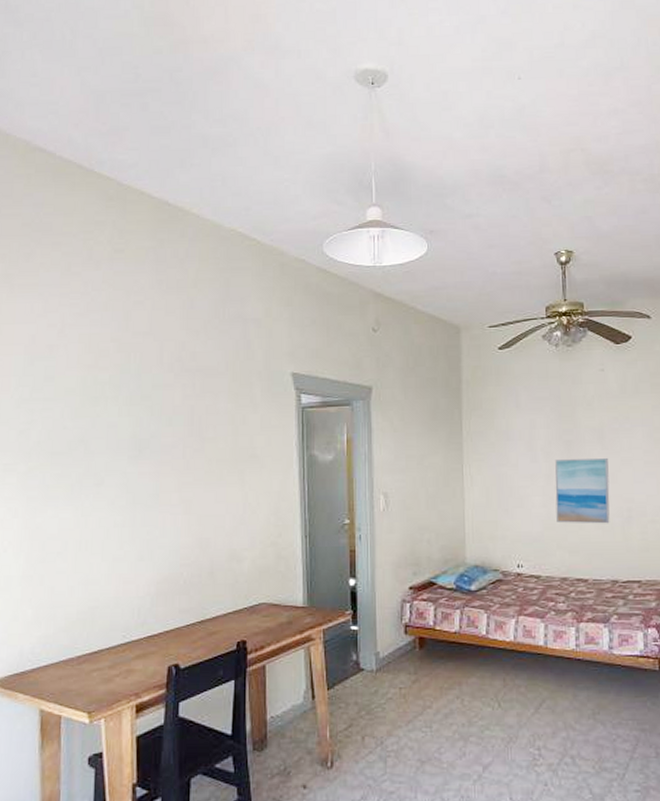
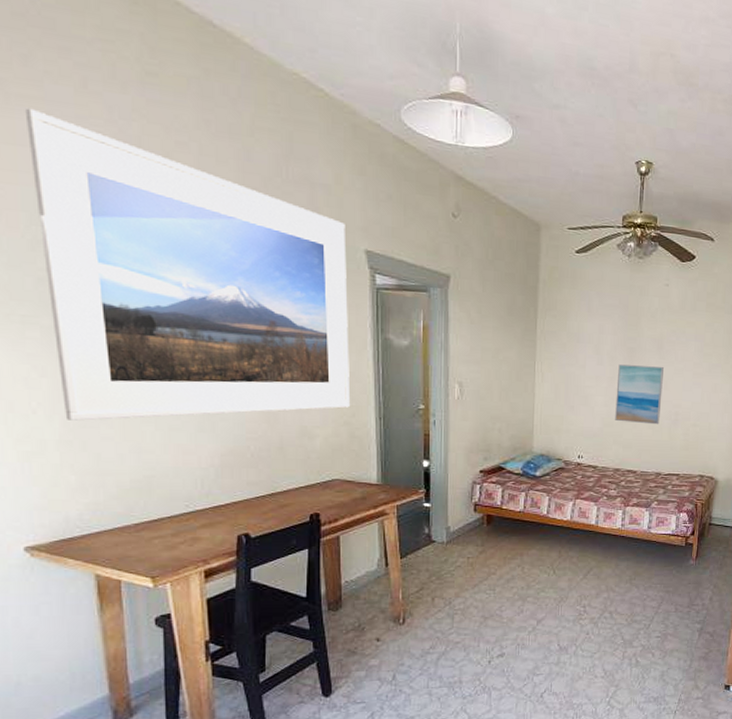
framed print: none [23,293,278,556] -> present [24,108,351,421]

